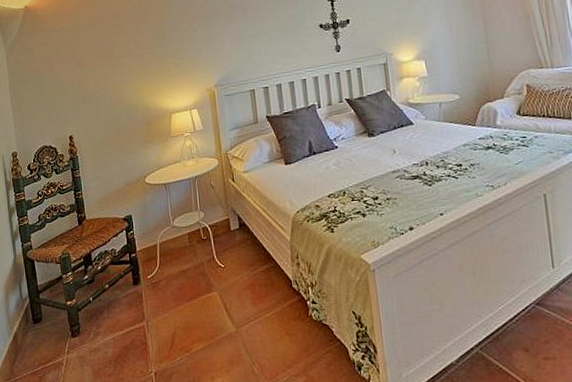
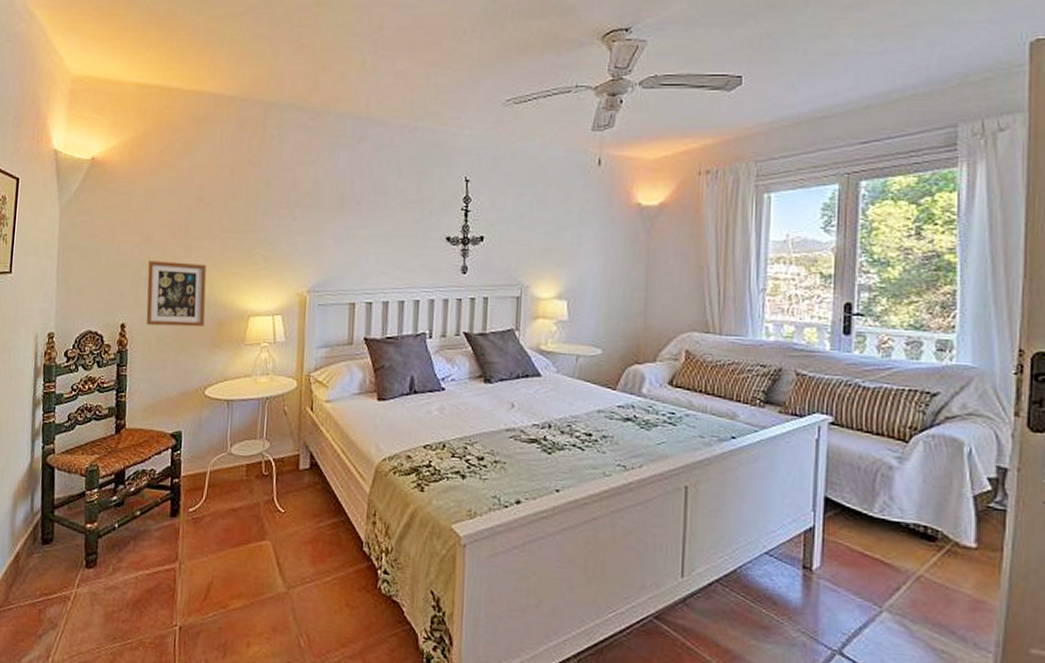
picture frame: none [84,78,137,133] -> present [146,261,207,327]

